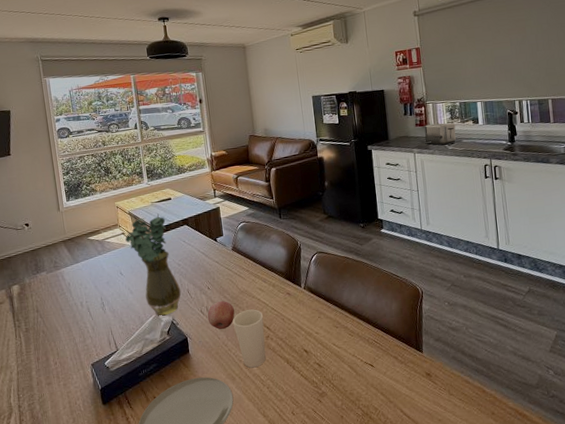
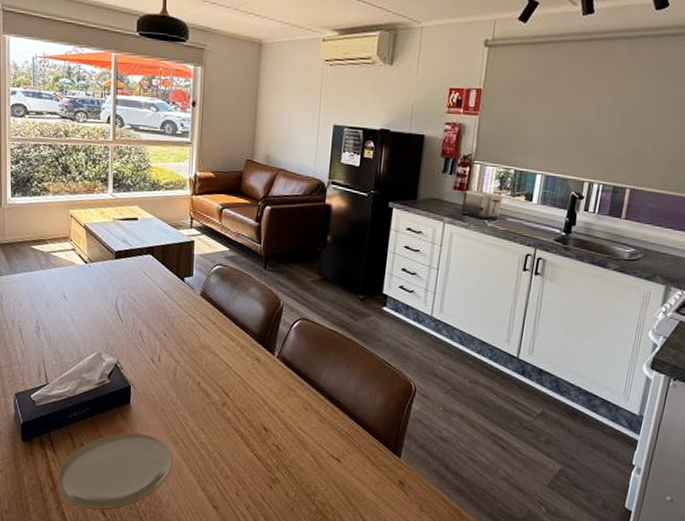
vase: present [125,213,181,316] -> none [75,230,131,356]
fruit: present [207,300,235,330] -> none [158,351,191,386]
cup: present [233,309,266,368] -> none [187,368,224,435]

